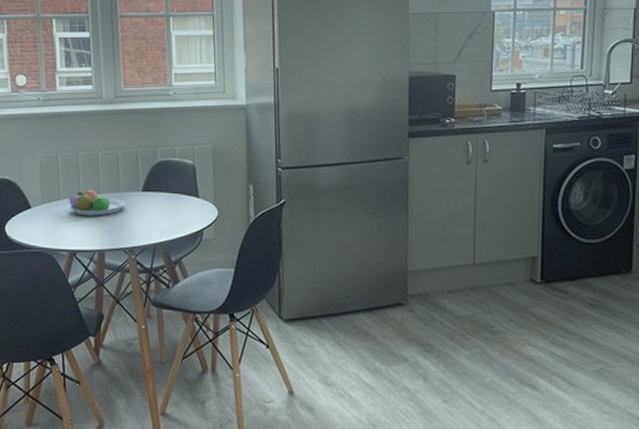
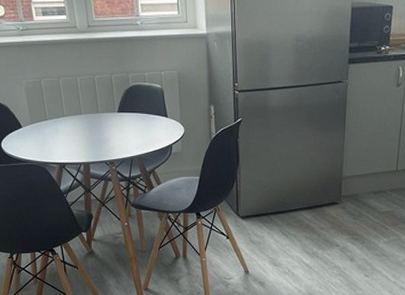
fruit bowl: present [68,189,125,216] -> none [54,110,104,134]

